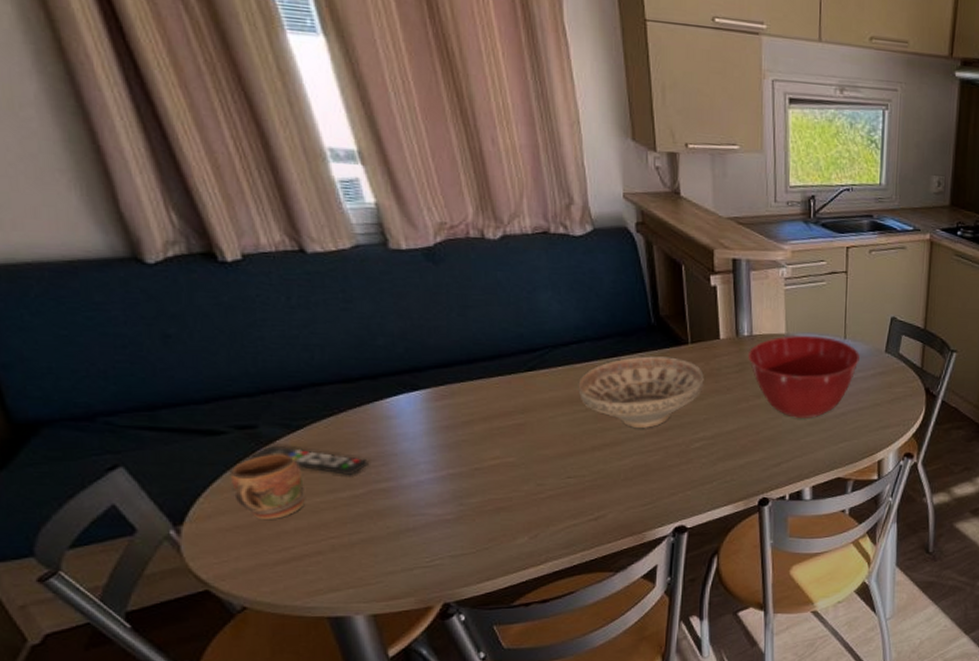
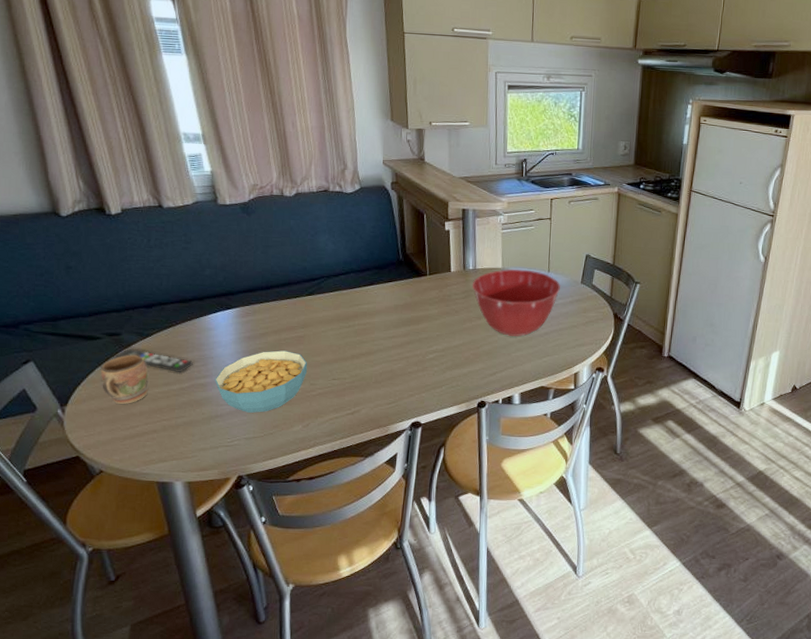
cereal bowl: none [401,443,531,523] -> present [215,350,307,413]
decorative bowl: present [578,356,704,428] -> none [344,284,438,342]

